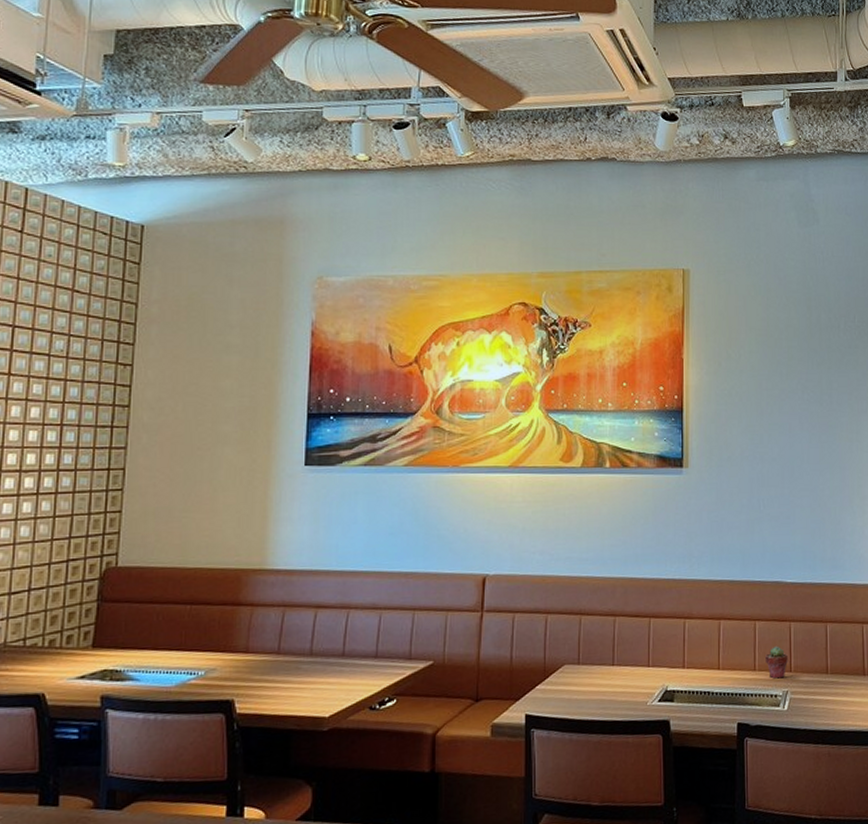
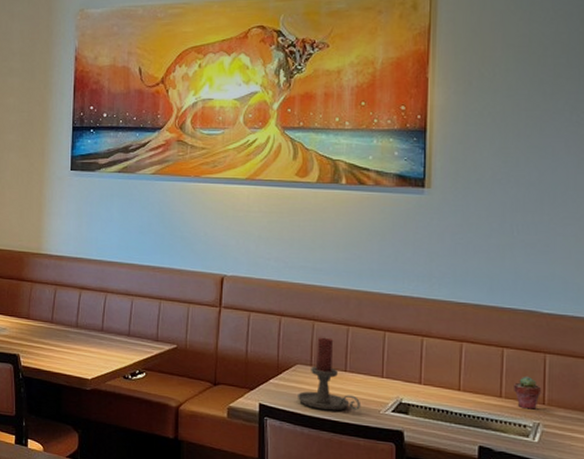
candle holder: none [564,631,629,711] -> present [296,337,361,411]

